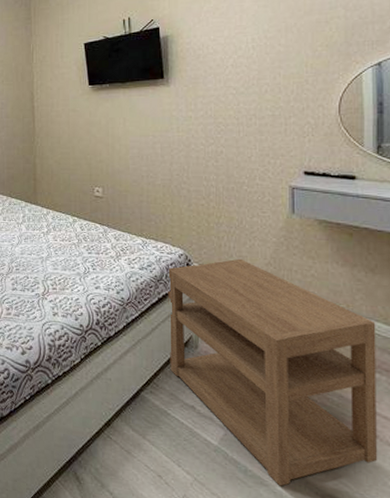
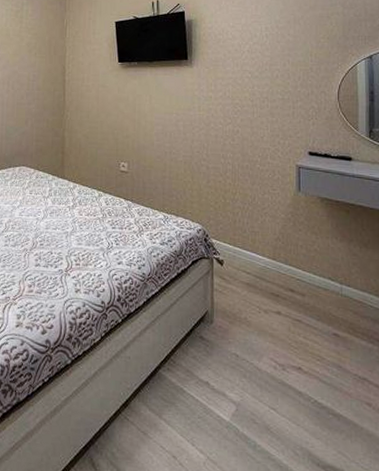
nightstand: present [168,258,377,487] -> none [186,234,370,460]

